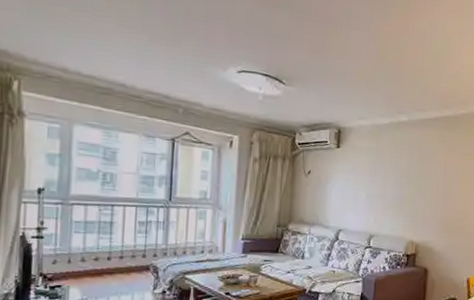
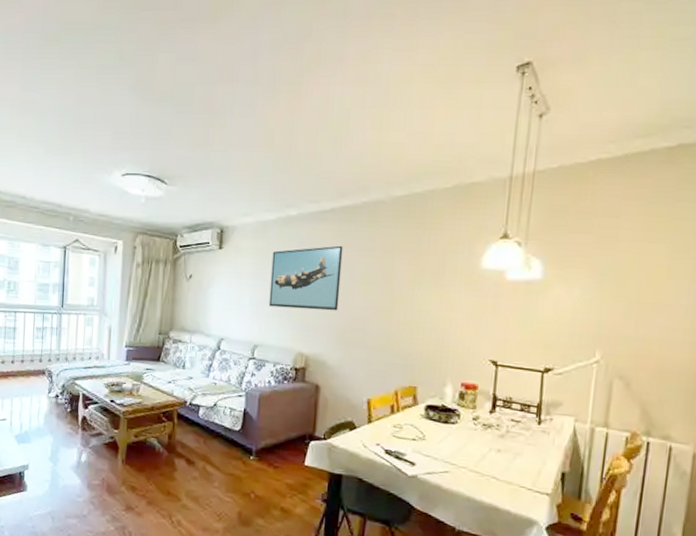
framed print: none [383,149,446,205] -> present [268,245,343,311]

